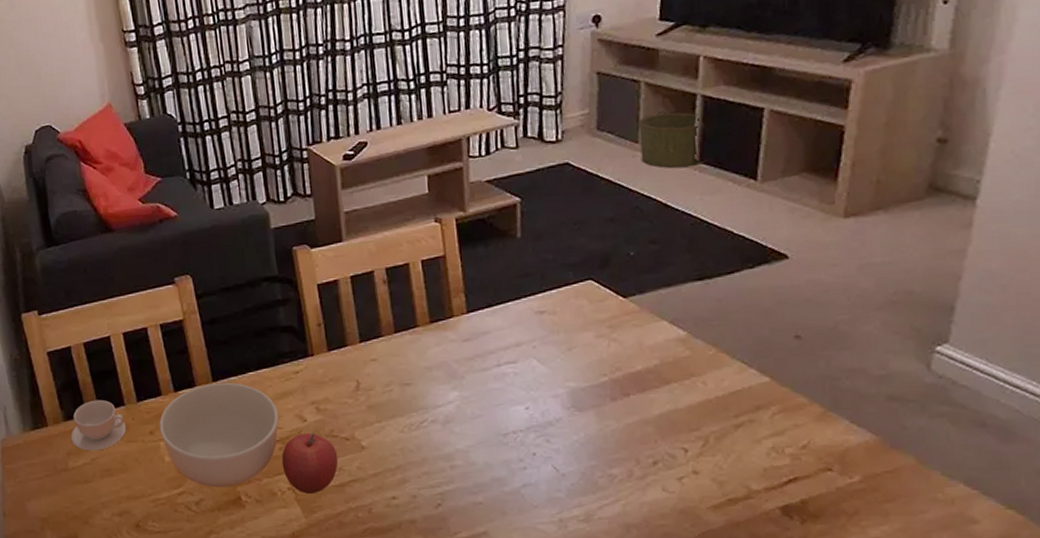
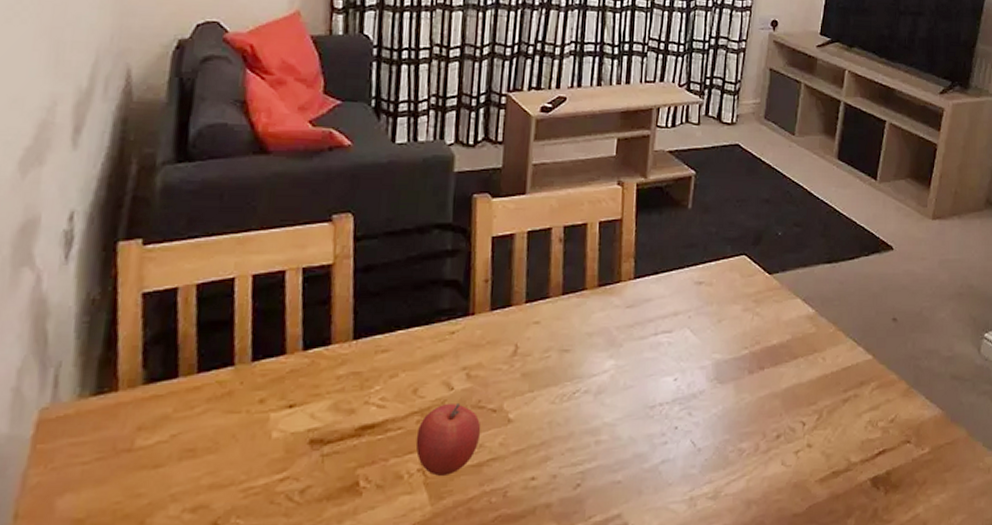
teacup: present [70,399,127,451] -> none [147,357,230,425]
bowl: present [159,382,279,488] -> none [273,341,424,471]
basket: present [638,111,707,169] -> none [795,111,843,162]

